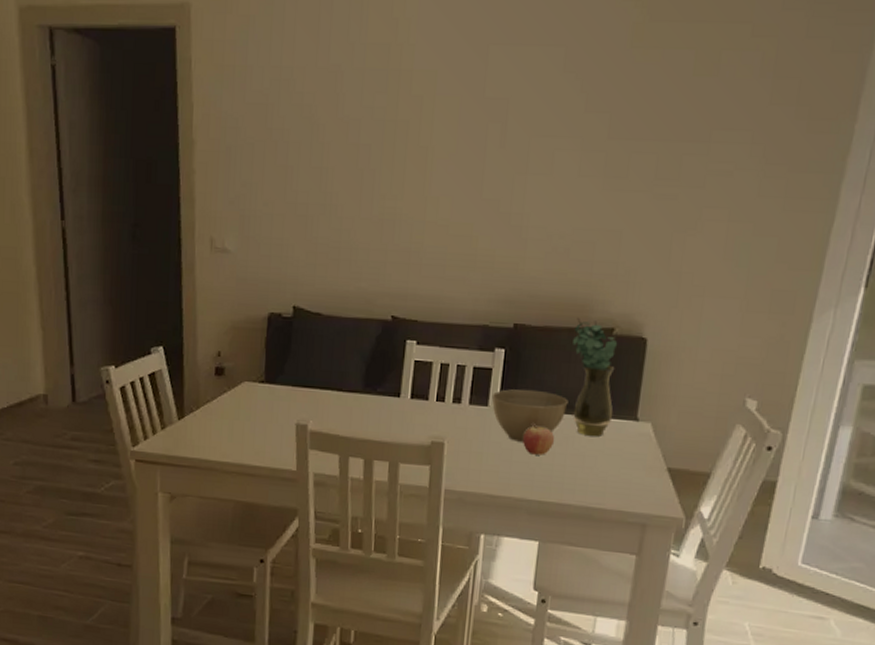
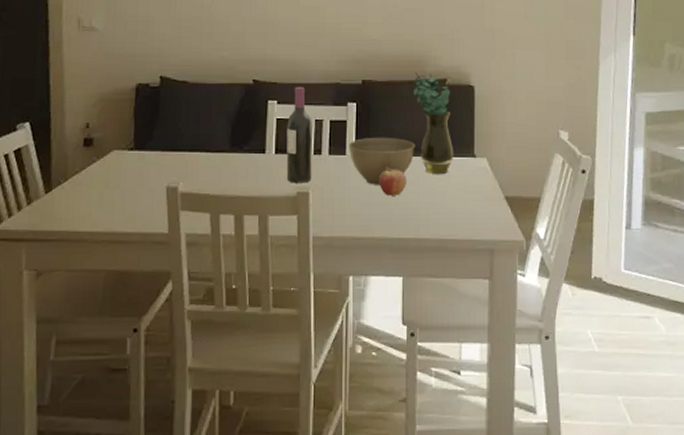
wine bottle: none [421,326,454,433] -> present [286,86,312,183]

